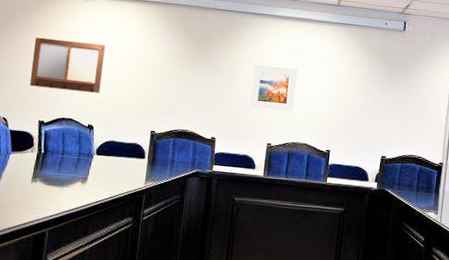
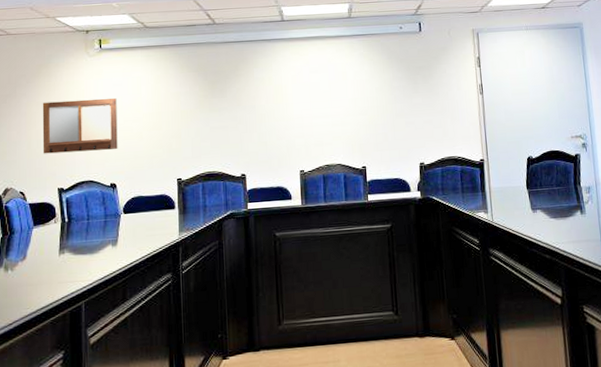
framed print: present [249,64,298,112] -> none [273,88,322,137]

